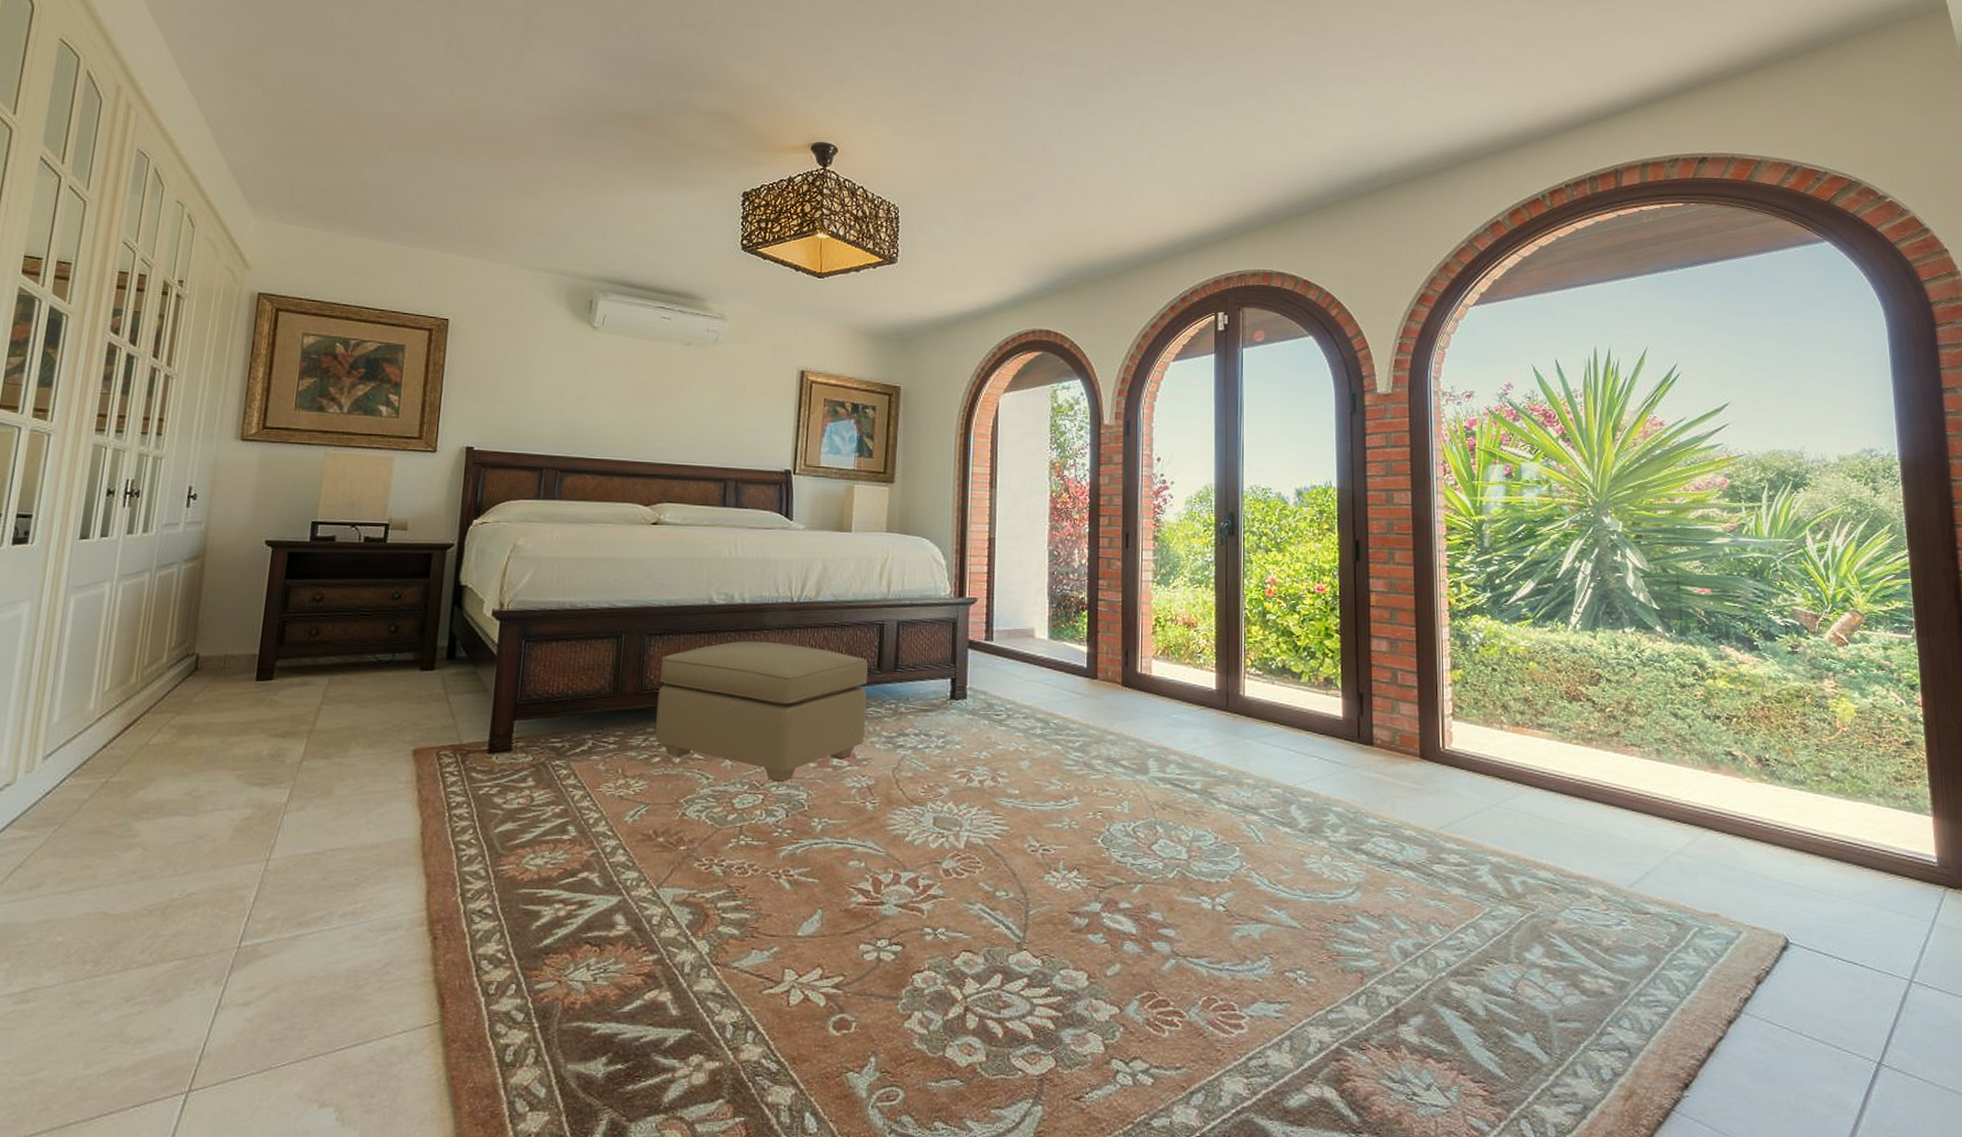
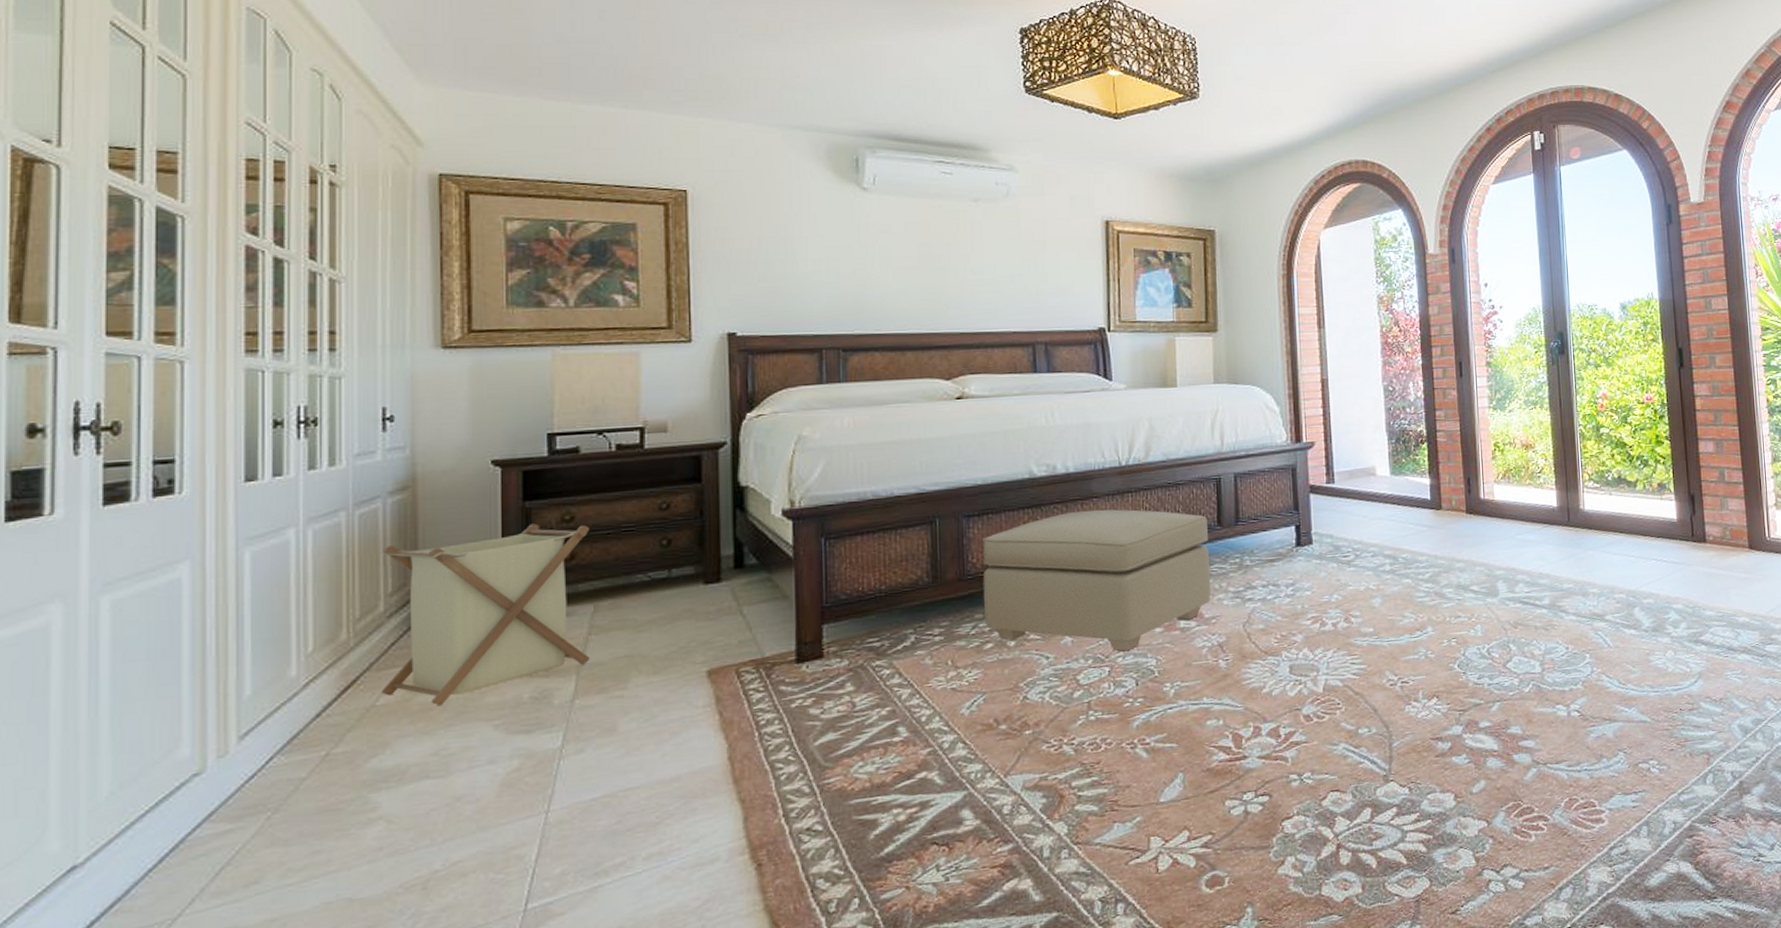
laundry basket: none [155,599,335,752] -> present [382,523,591,706]

